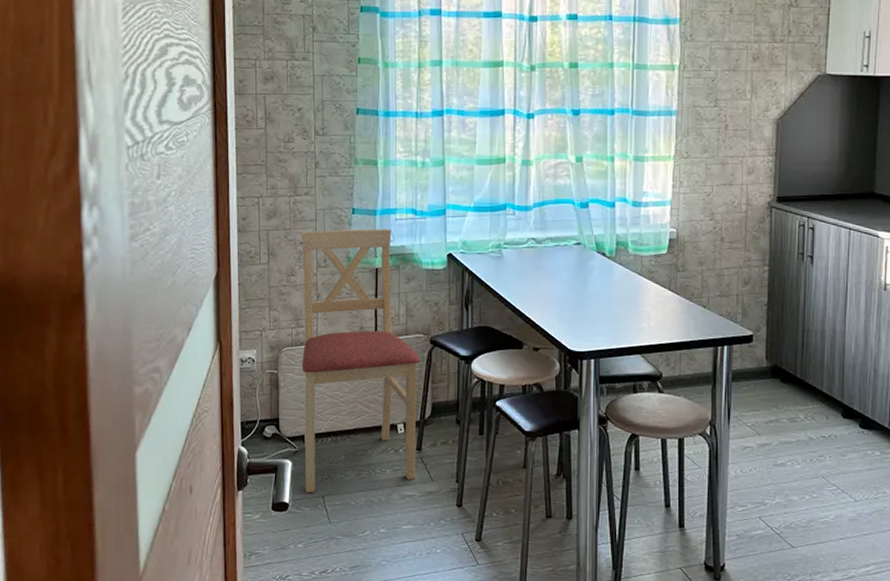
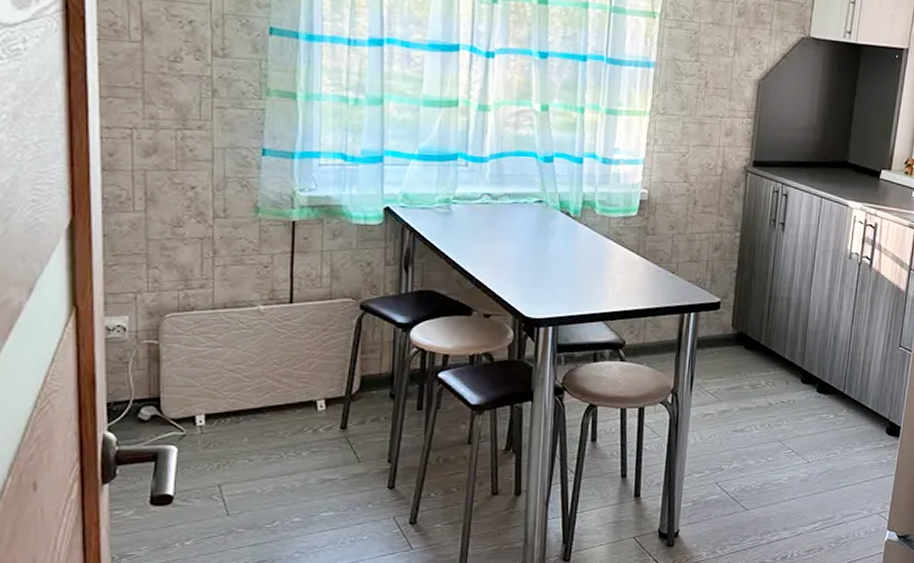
chair: present [301,229,420,494] -> none [191,173,347,483]

